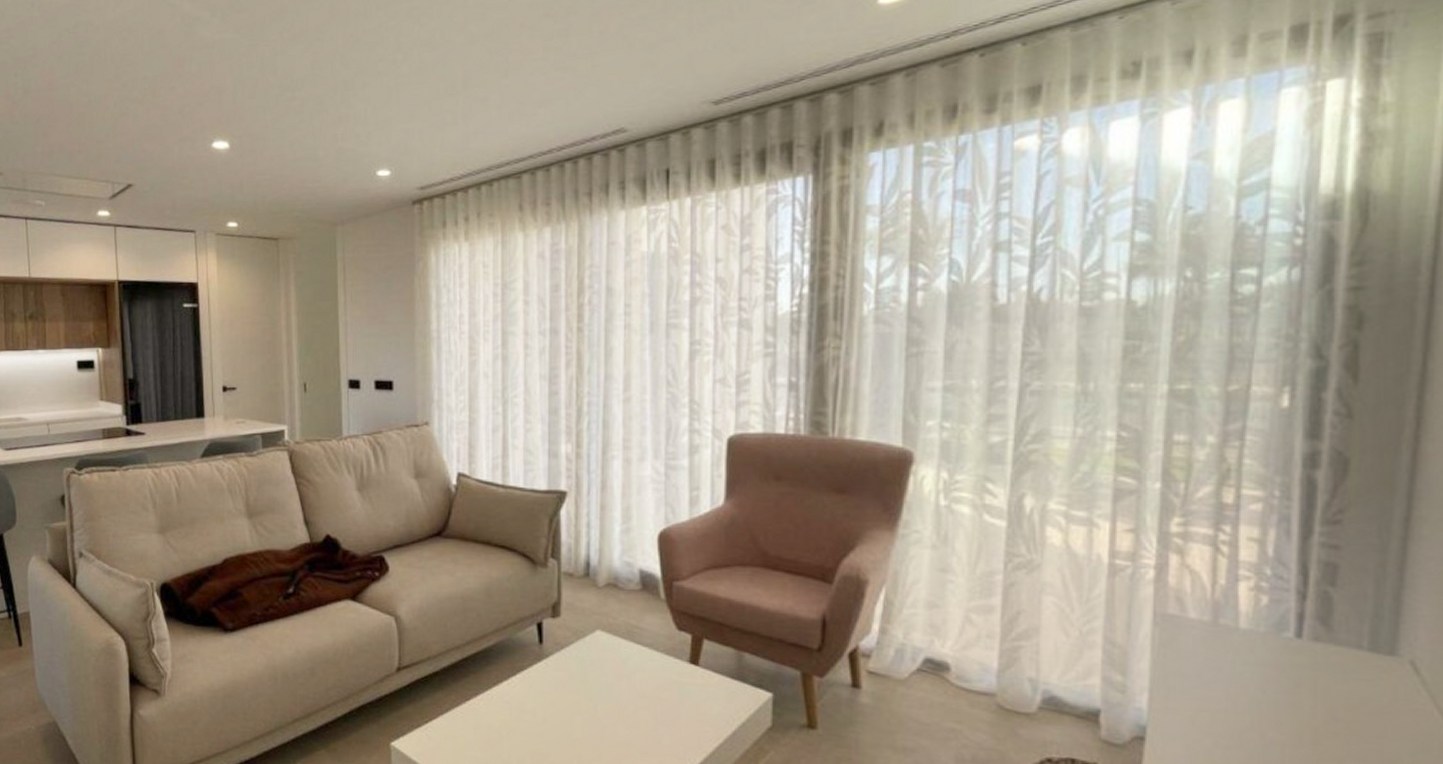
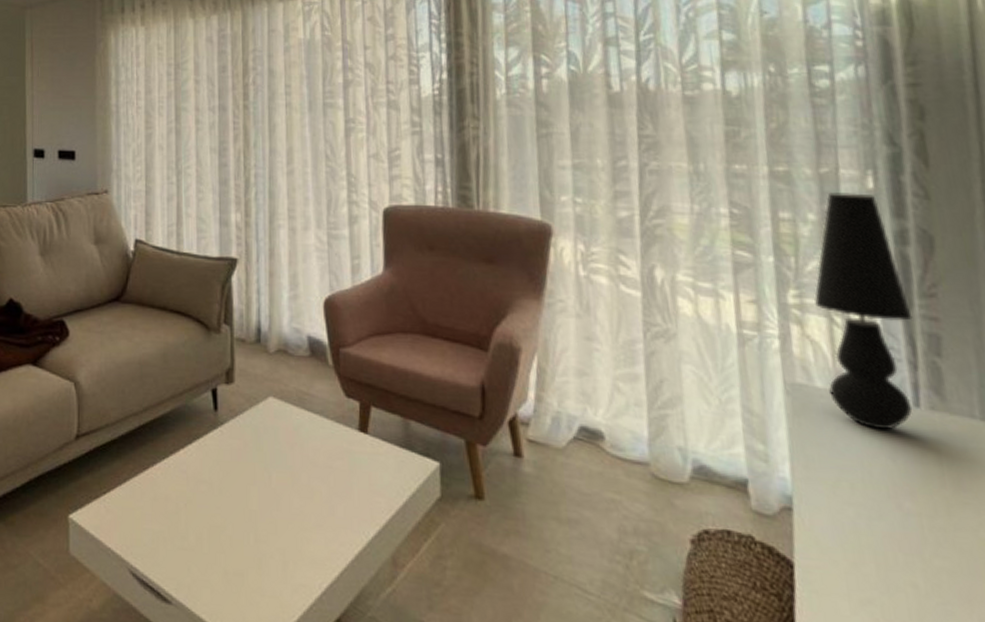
table lamp: none [1199,412,1310,661] -> present [813,192,913,431]

